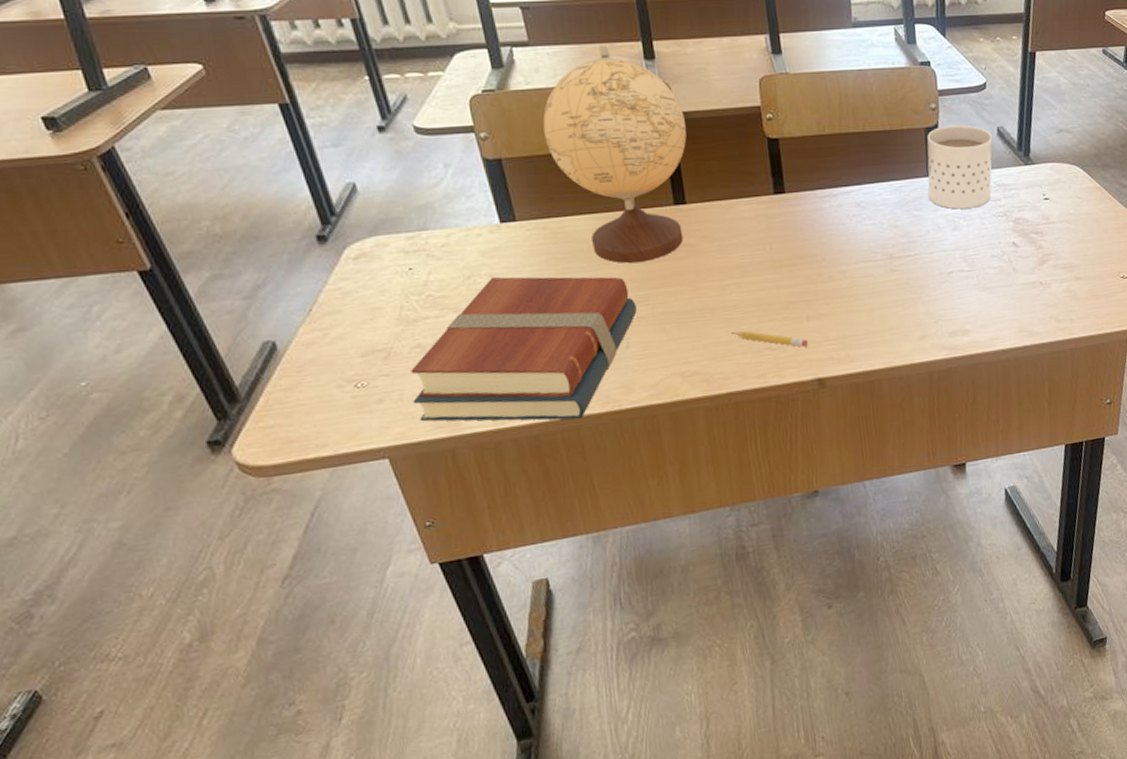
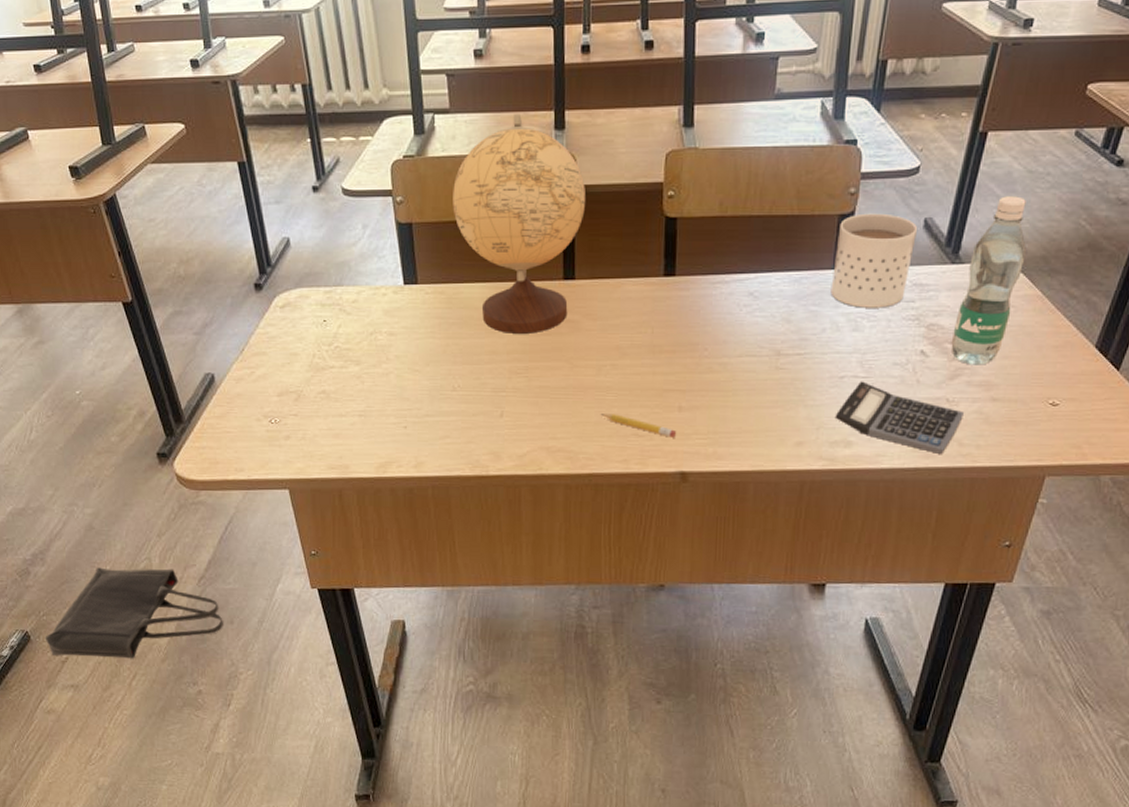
tote bag: none [64,574,322,714] -> present [45,567,223,659]
books: present [411,276,637,422] -> none [313,335,514,478]
calculator: none [949,274,1056,331] -> present [835,381,964,454]
bottle: none [1035,105,1083,251] -> present [950,196,1027,365]

